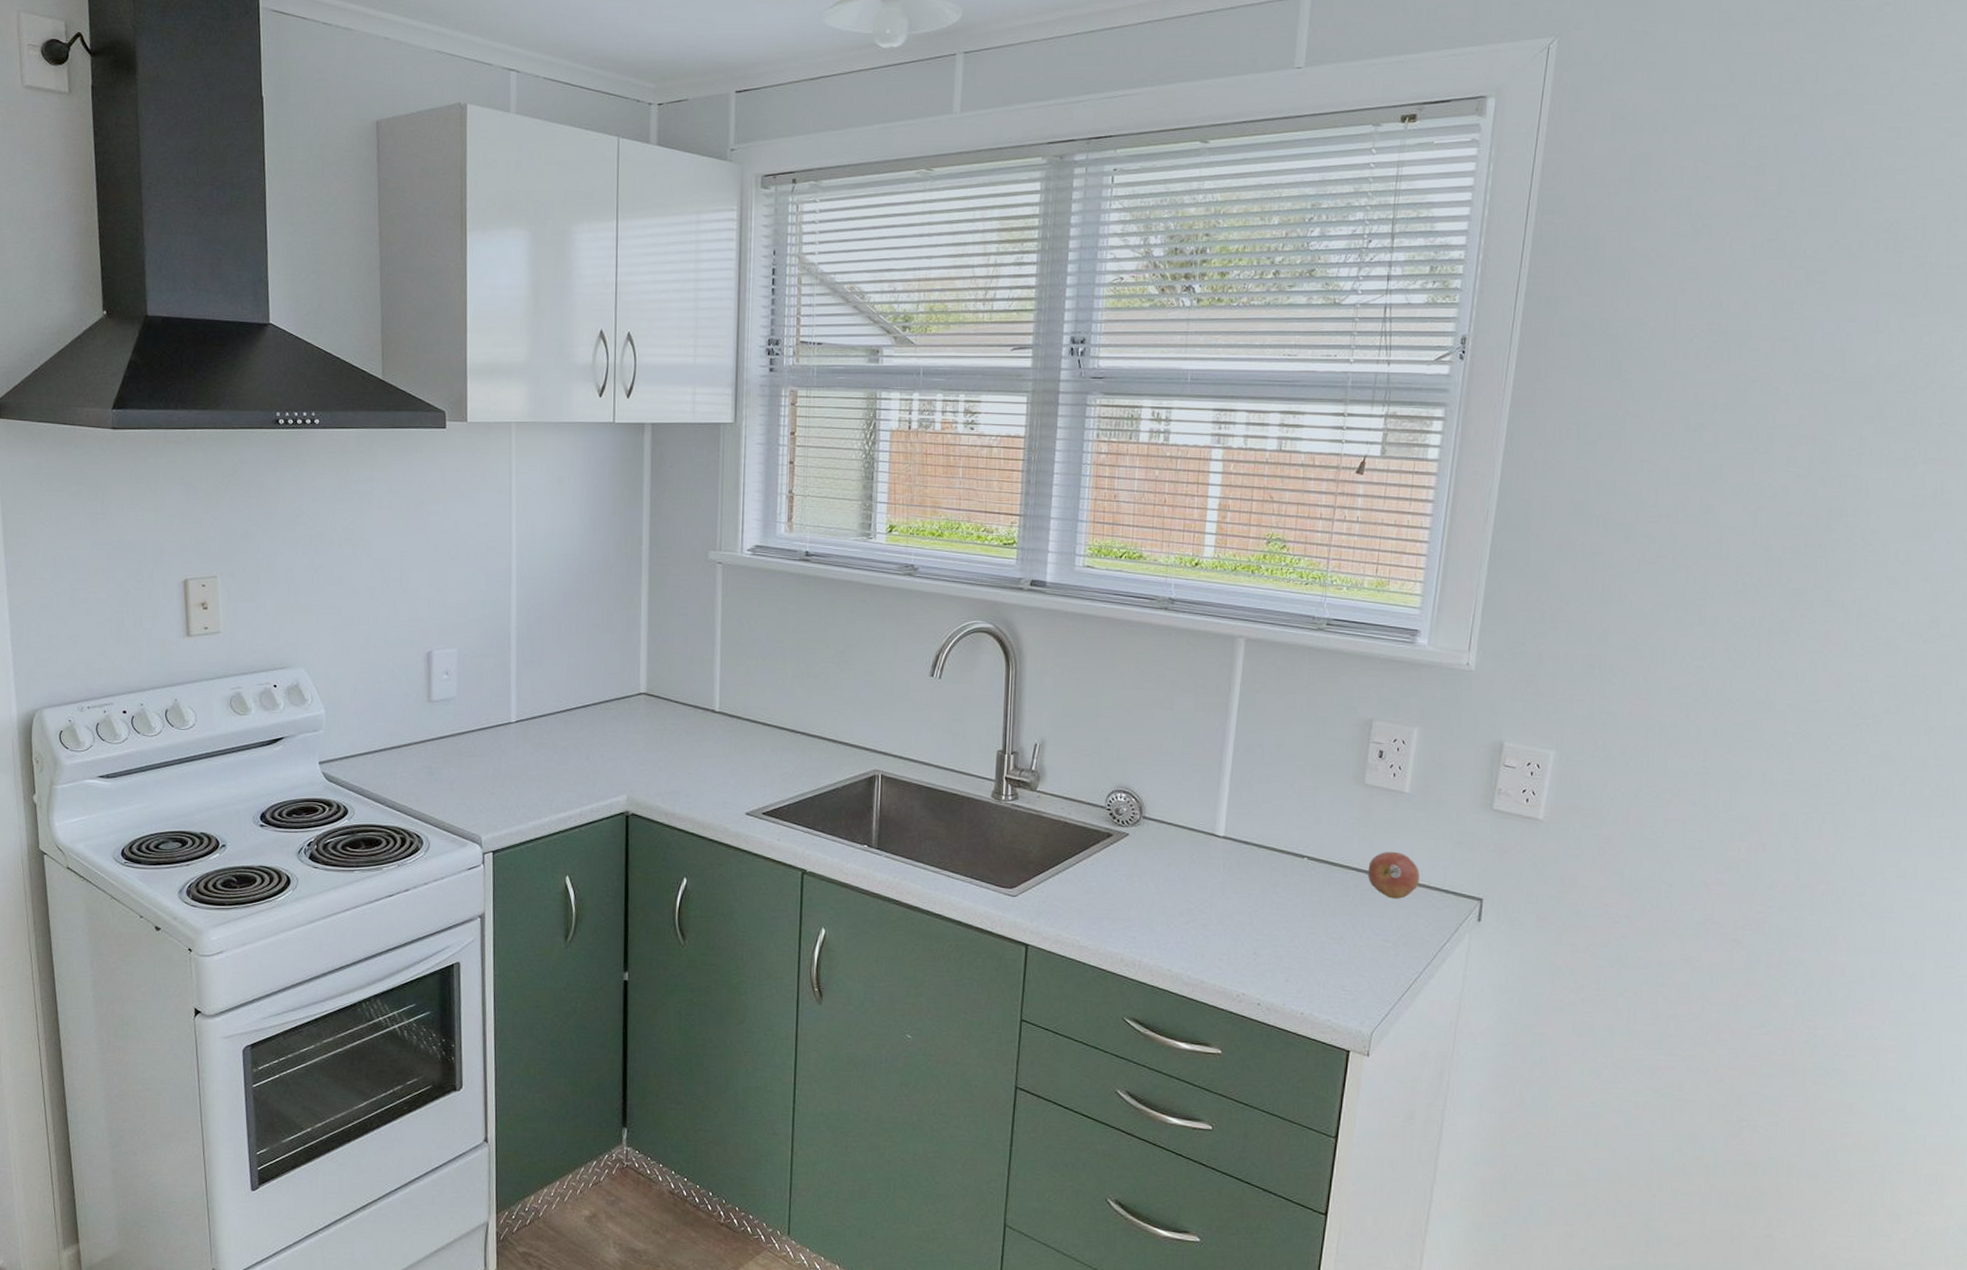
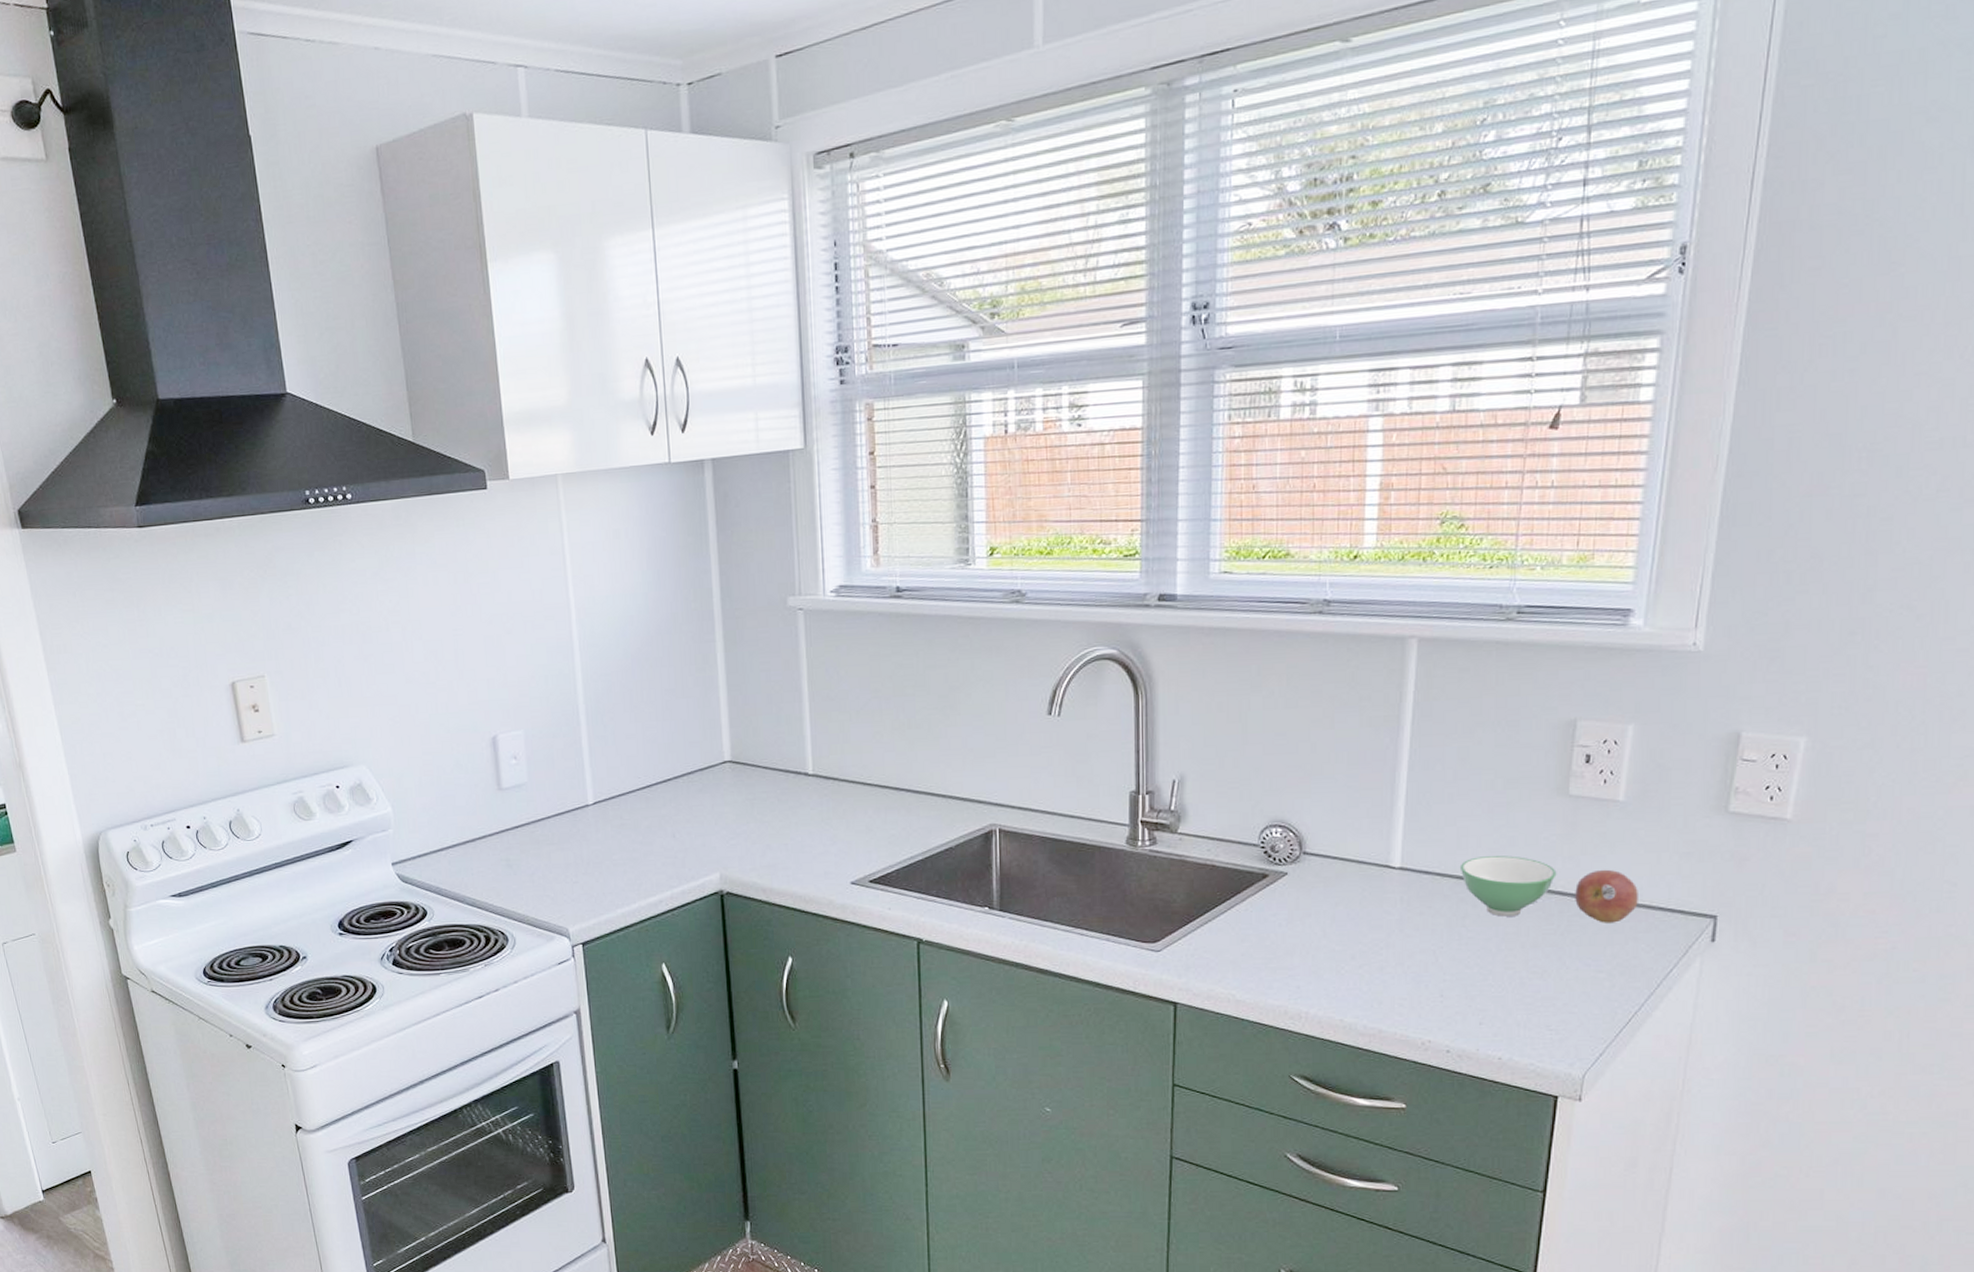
bowl: none [1273,832,1353,887] -> present [1459,855,1557,917]

